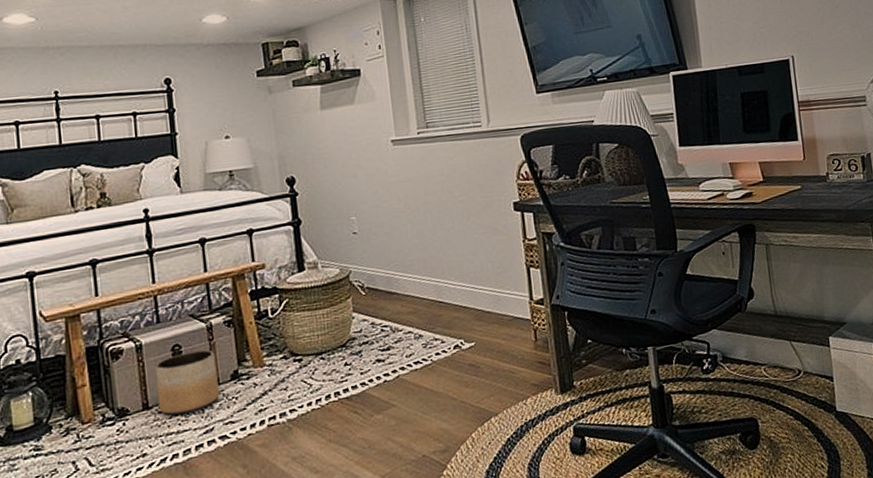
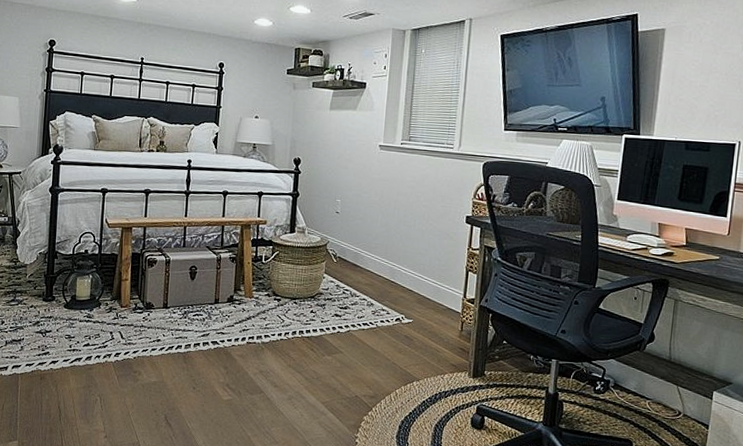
planter: present [154,350,220,415] -> none [174,273,220,318]

